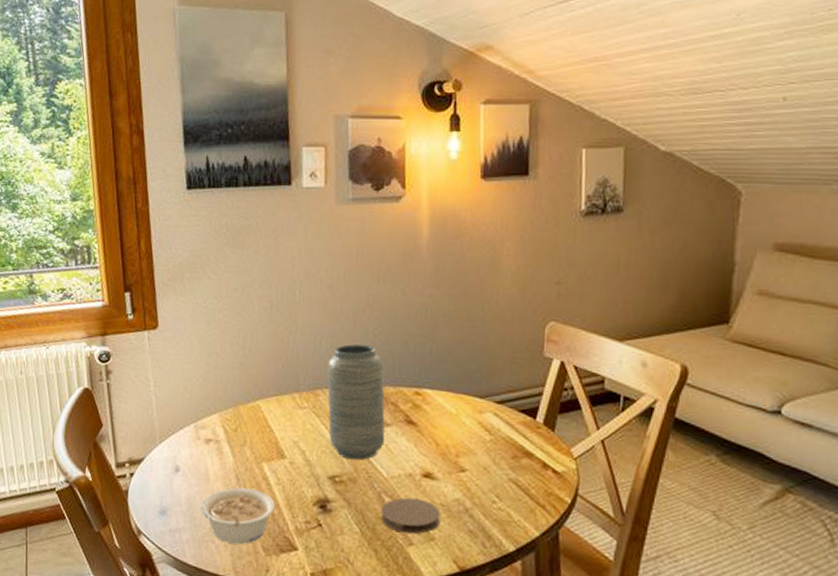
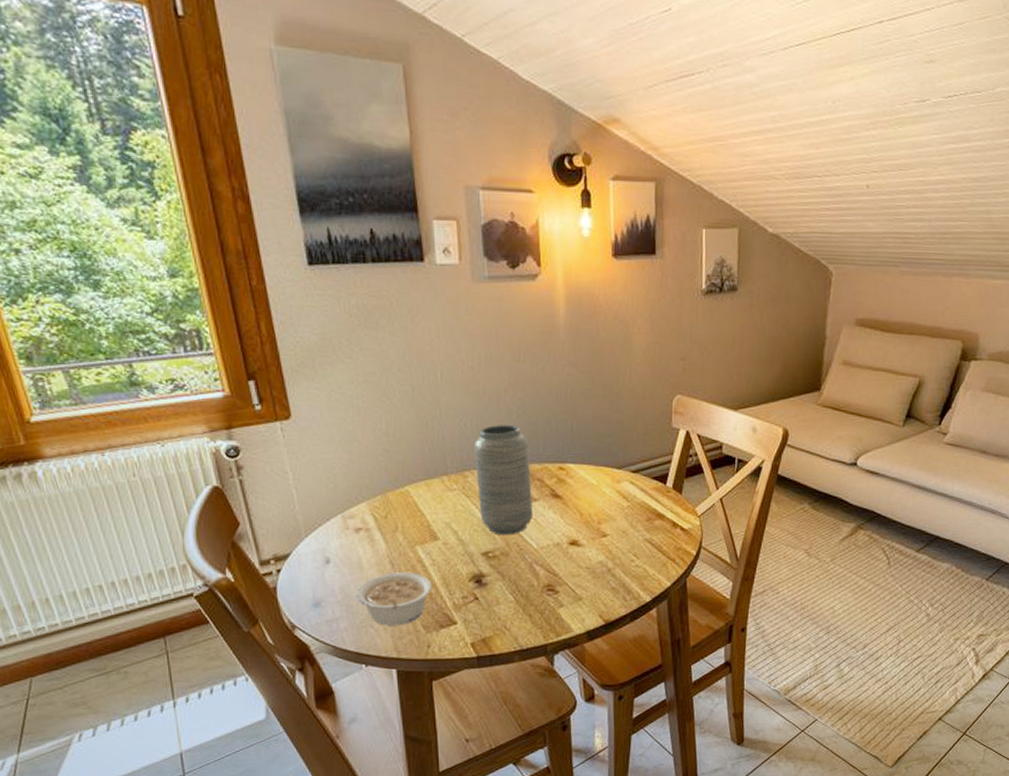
coaster: present [381,497,441,534] -> none [533,564,587,597]

